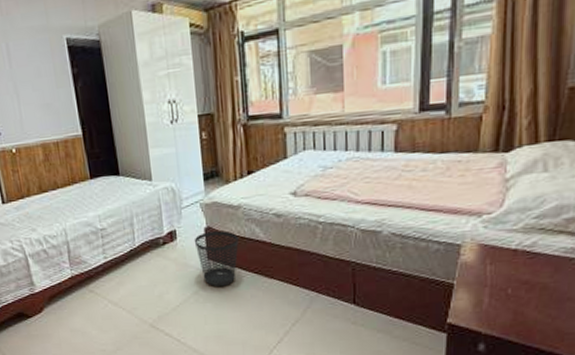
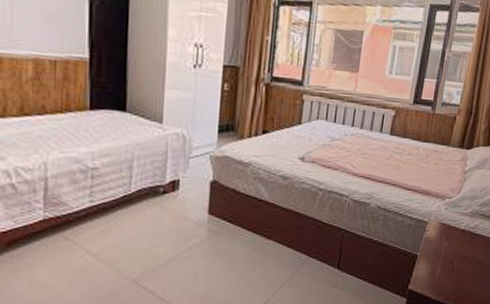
wastebasket: present [194,231,239,287] -> none [197,185,243,244]

